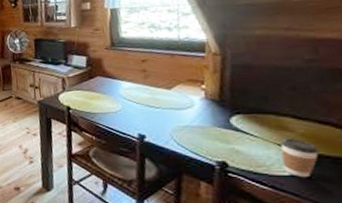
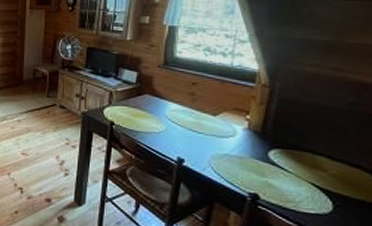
coffee cup: present [280,138,321,177] -> none [311,177,347,217]

